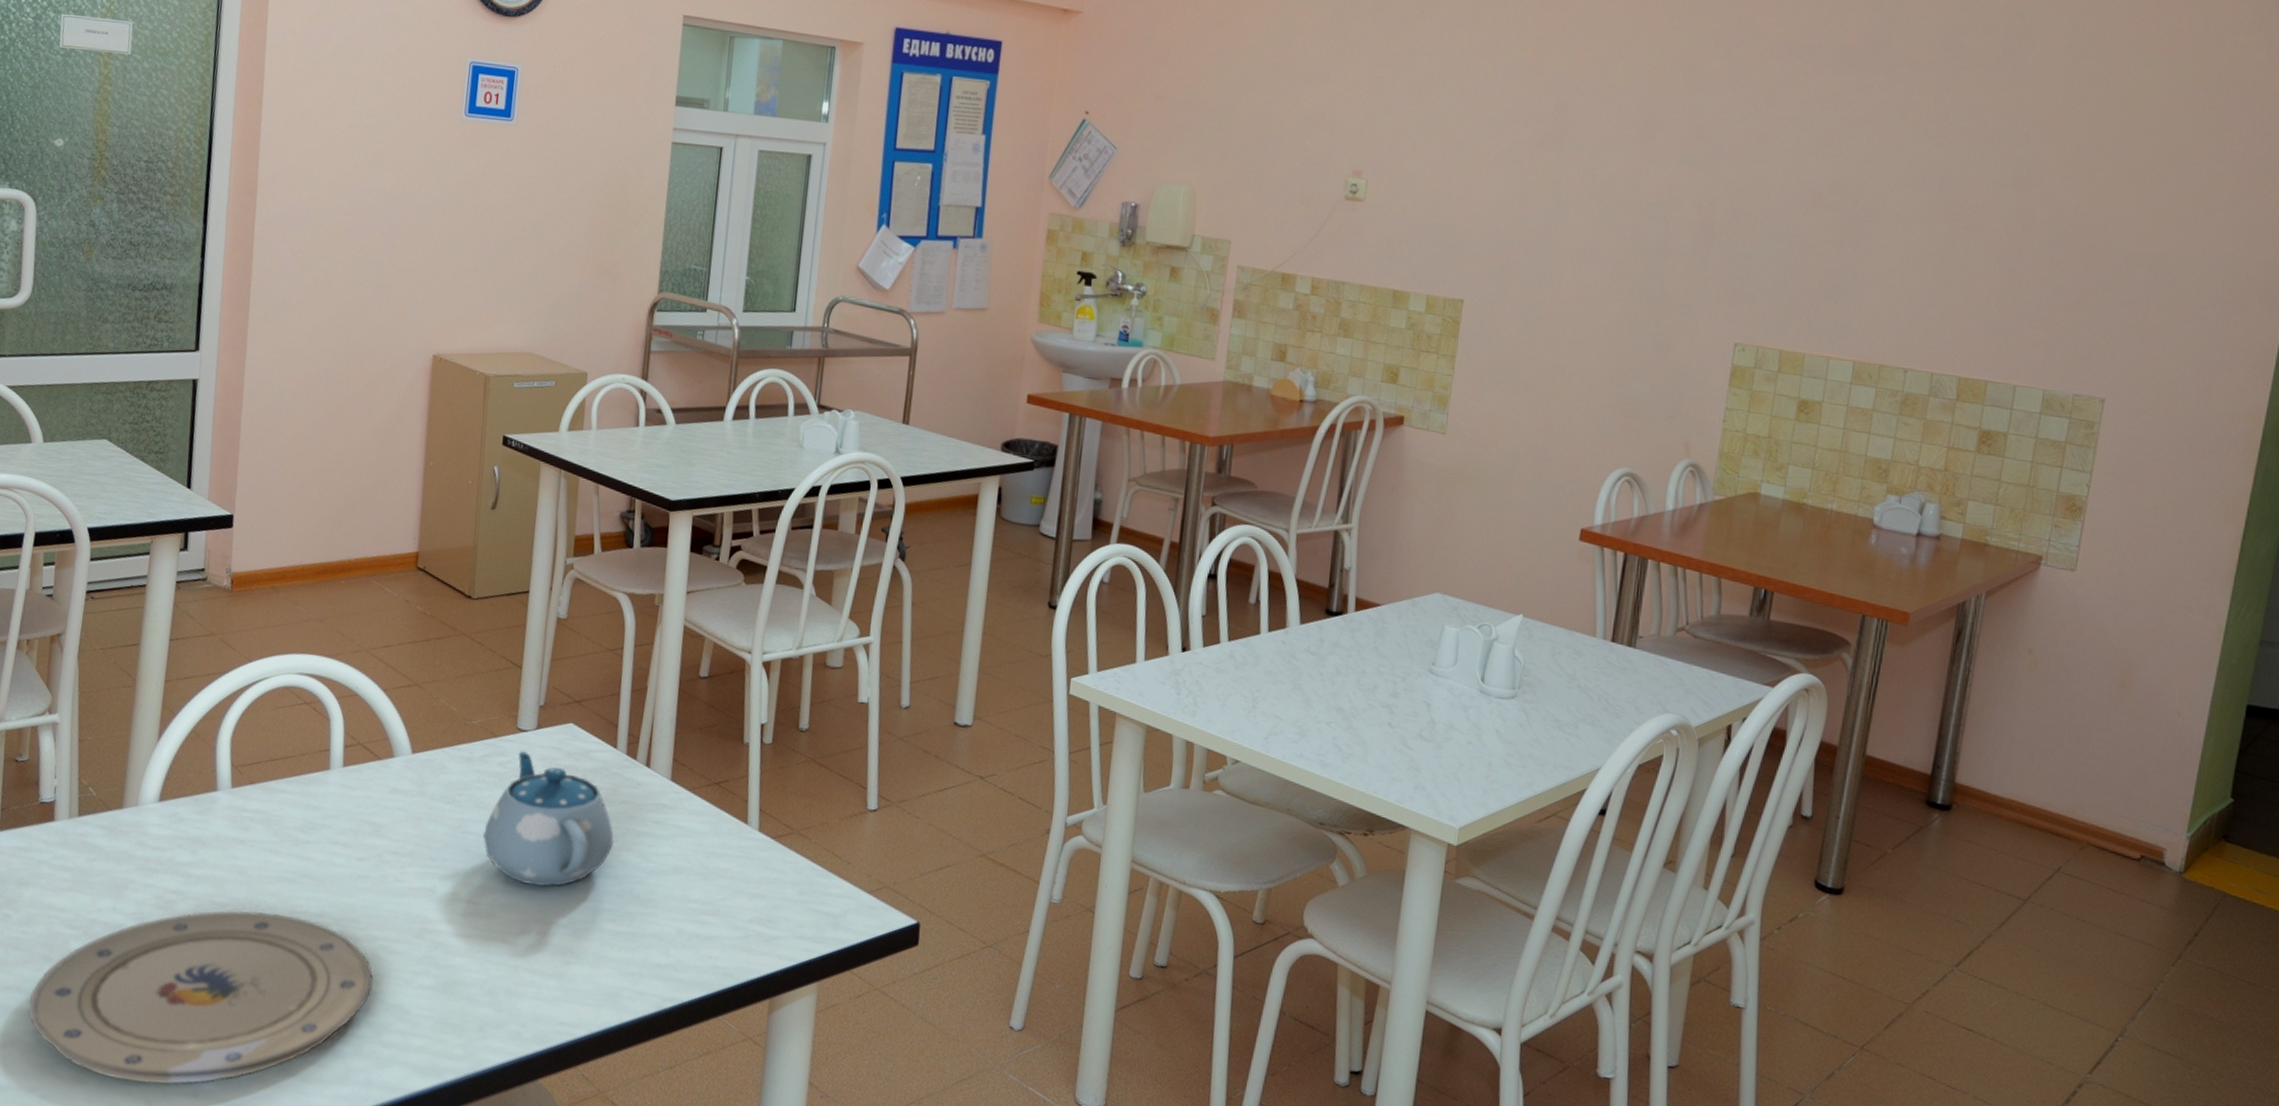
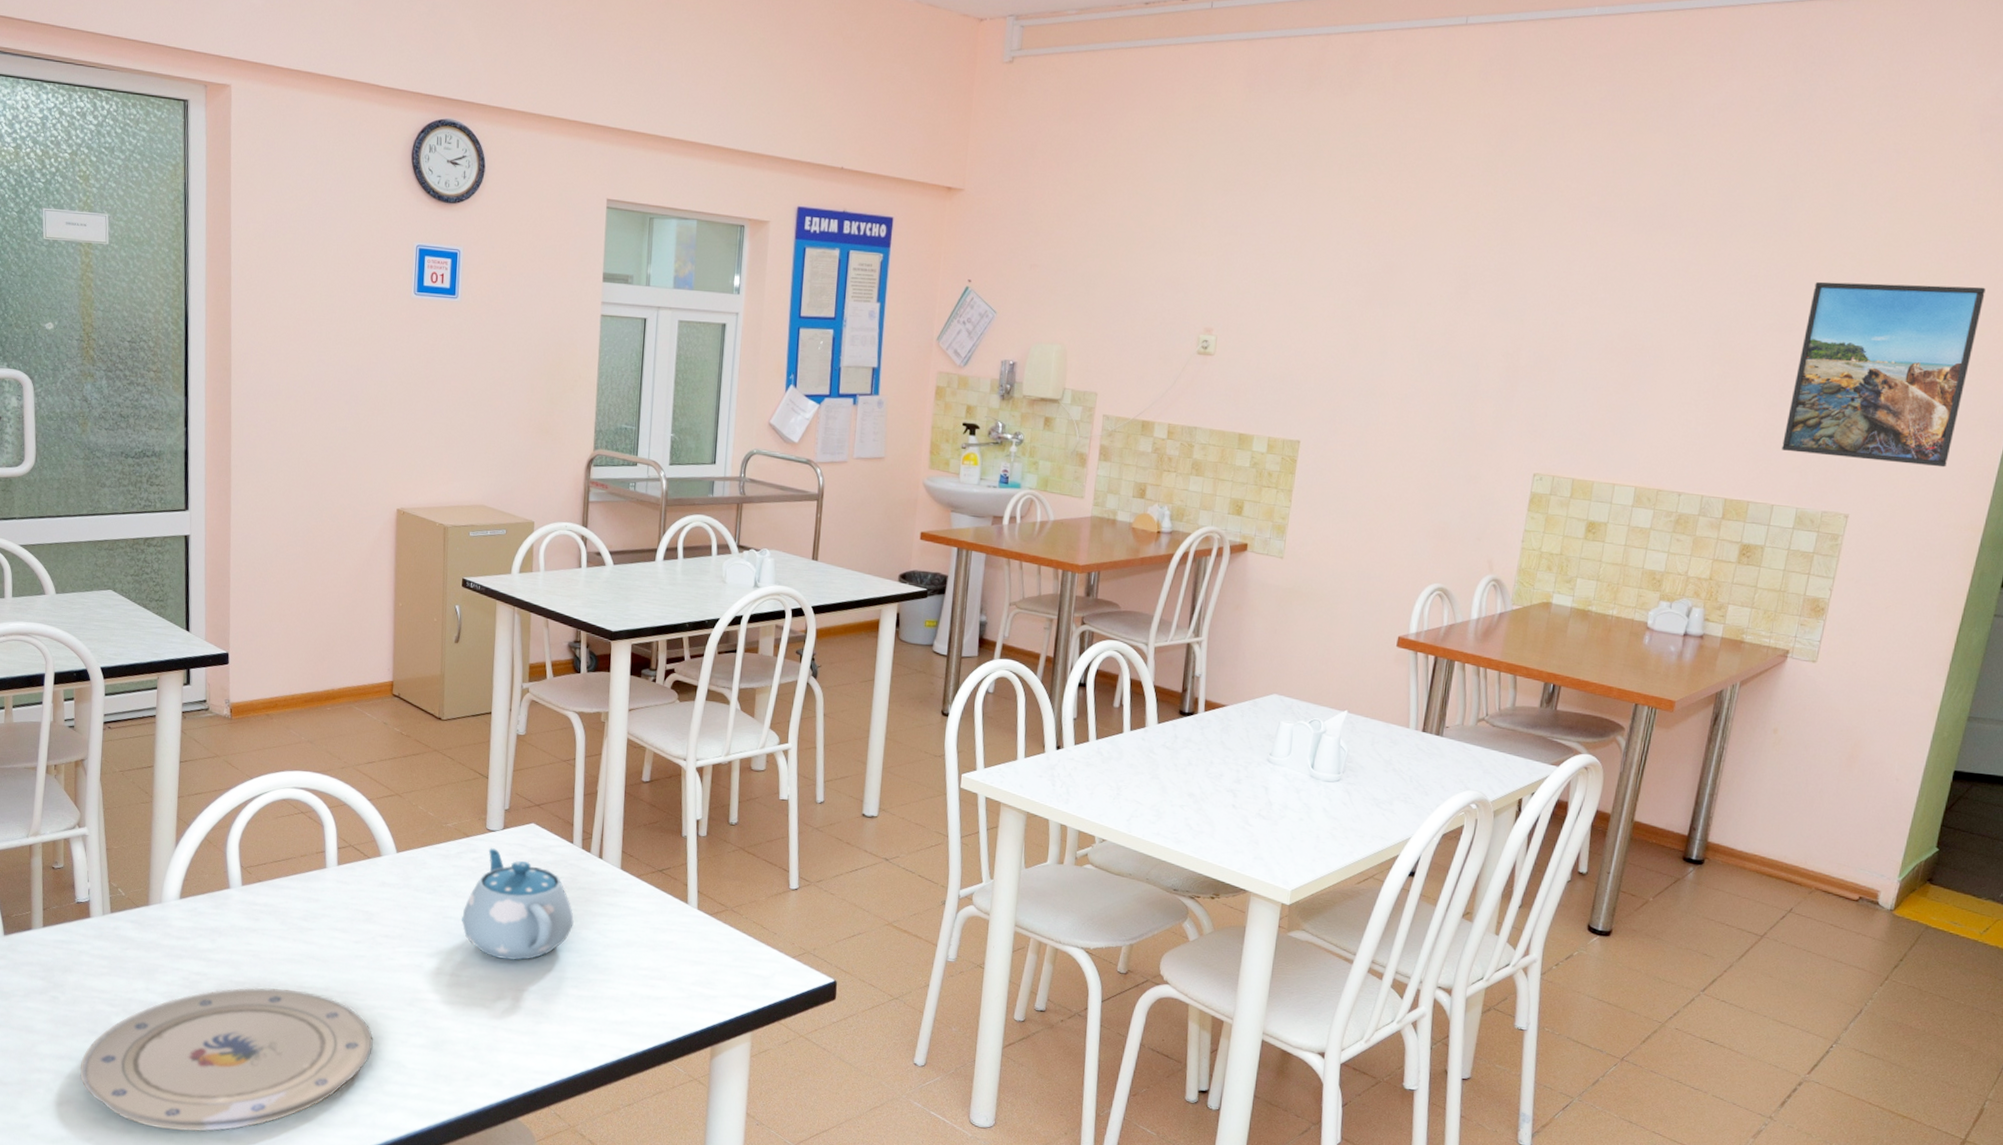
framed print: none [2023,132,2251,347] -> present [1782,281,1986,468]

